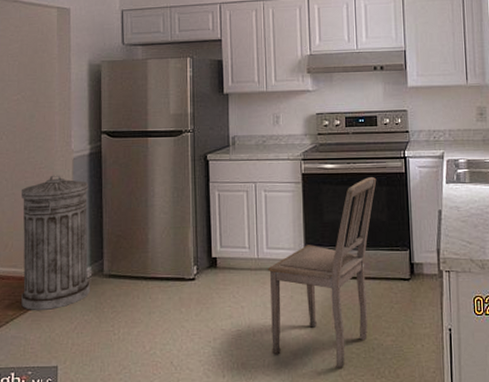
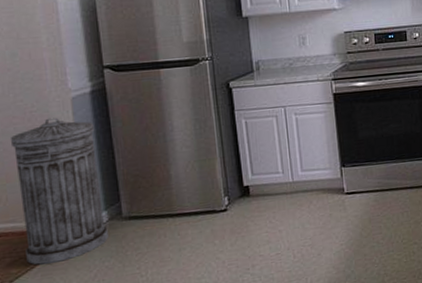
dining chair: present [268,177,377,368] -> none [304,91,409,275]

